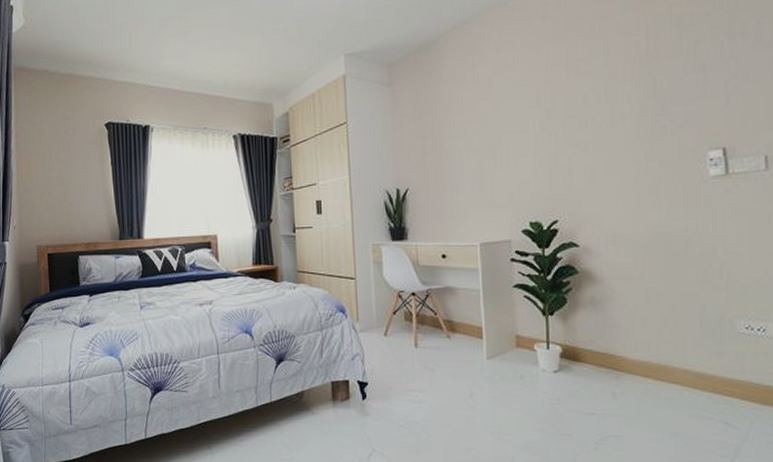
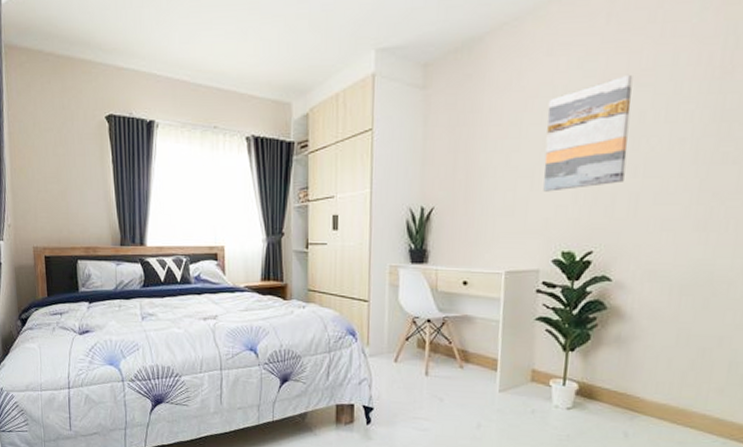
wall art: none [501,64,577,169] -> present [543,74,633,192]

